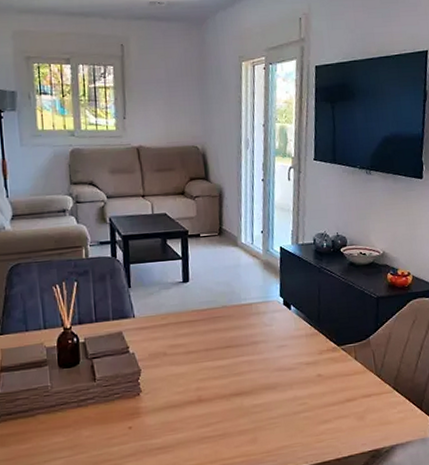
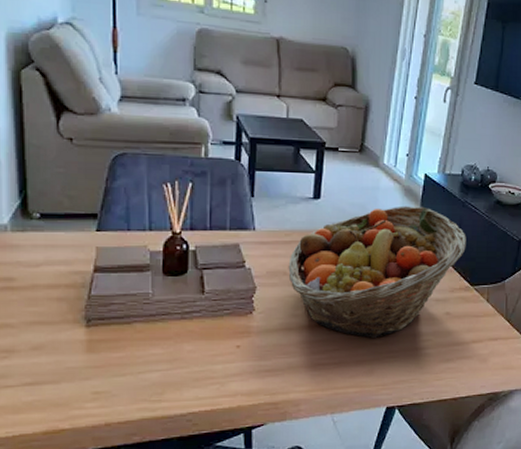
fruit basket: none [167,276,328,408] -> present [288,206,466,339]

